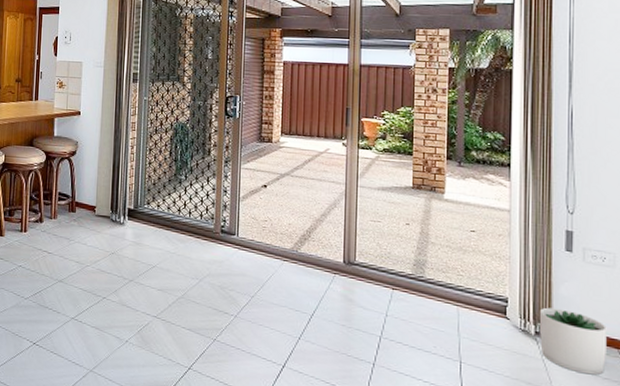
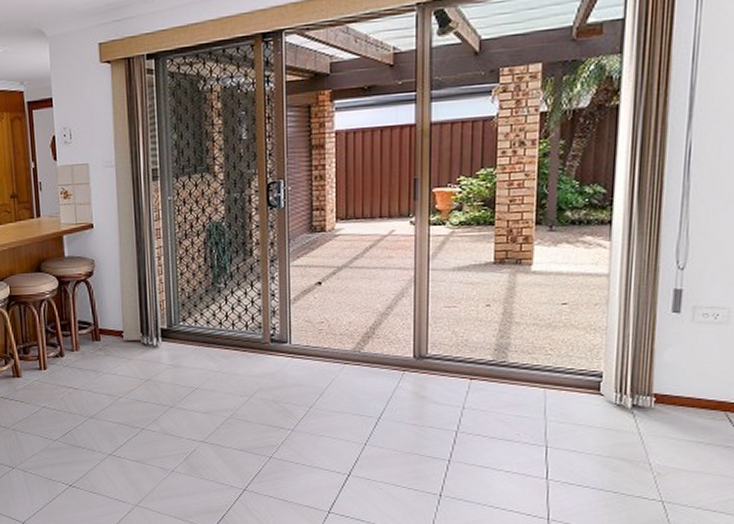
planter: present [540,307,607,376] -> none [637,376,714,442]

